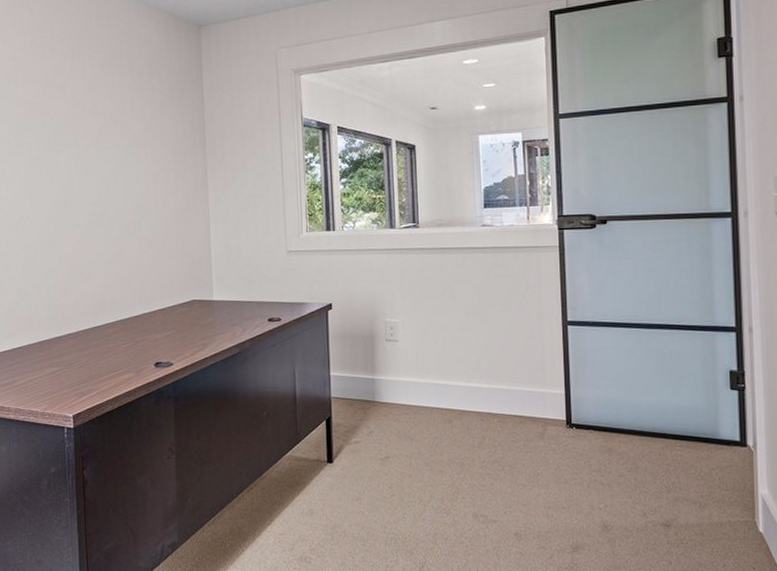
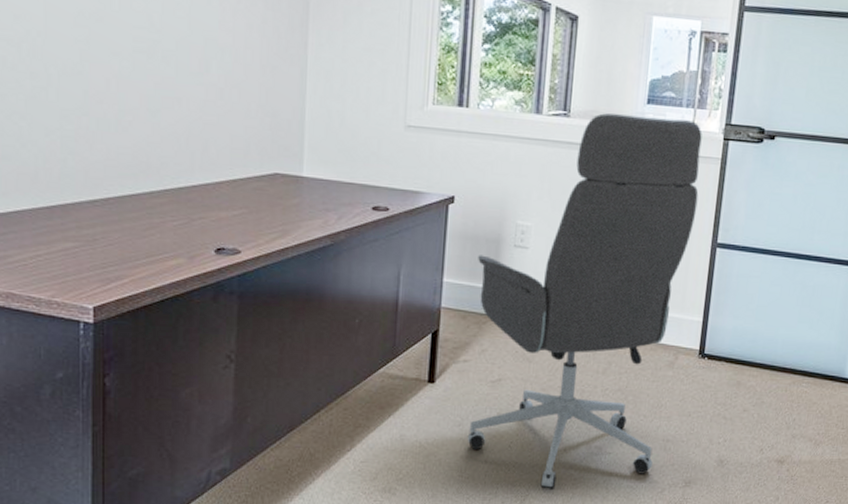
office chair: none [357,217,544,558] -> present [467,113,702,491]

